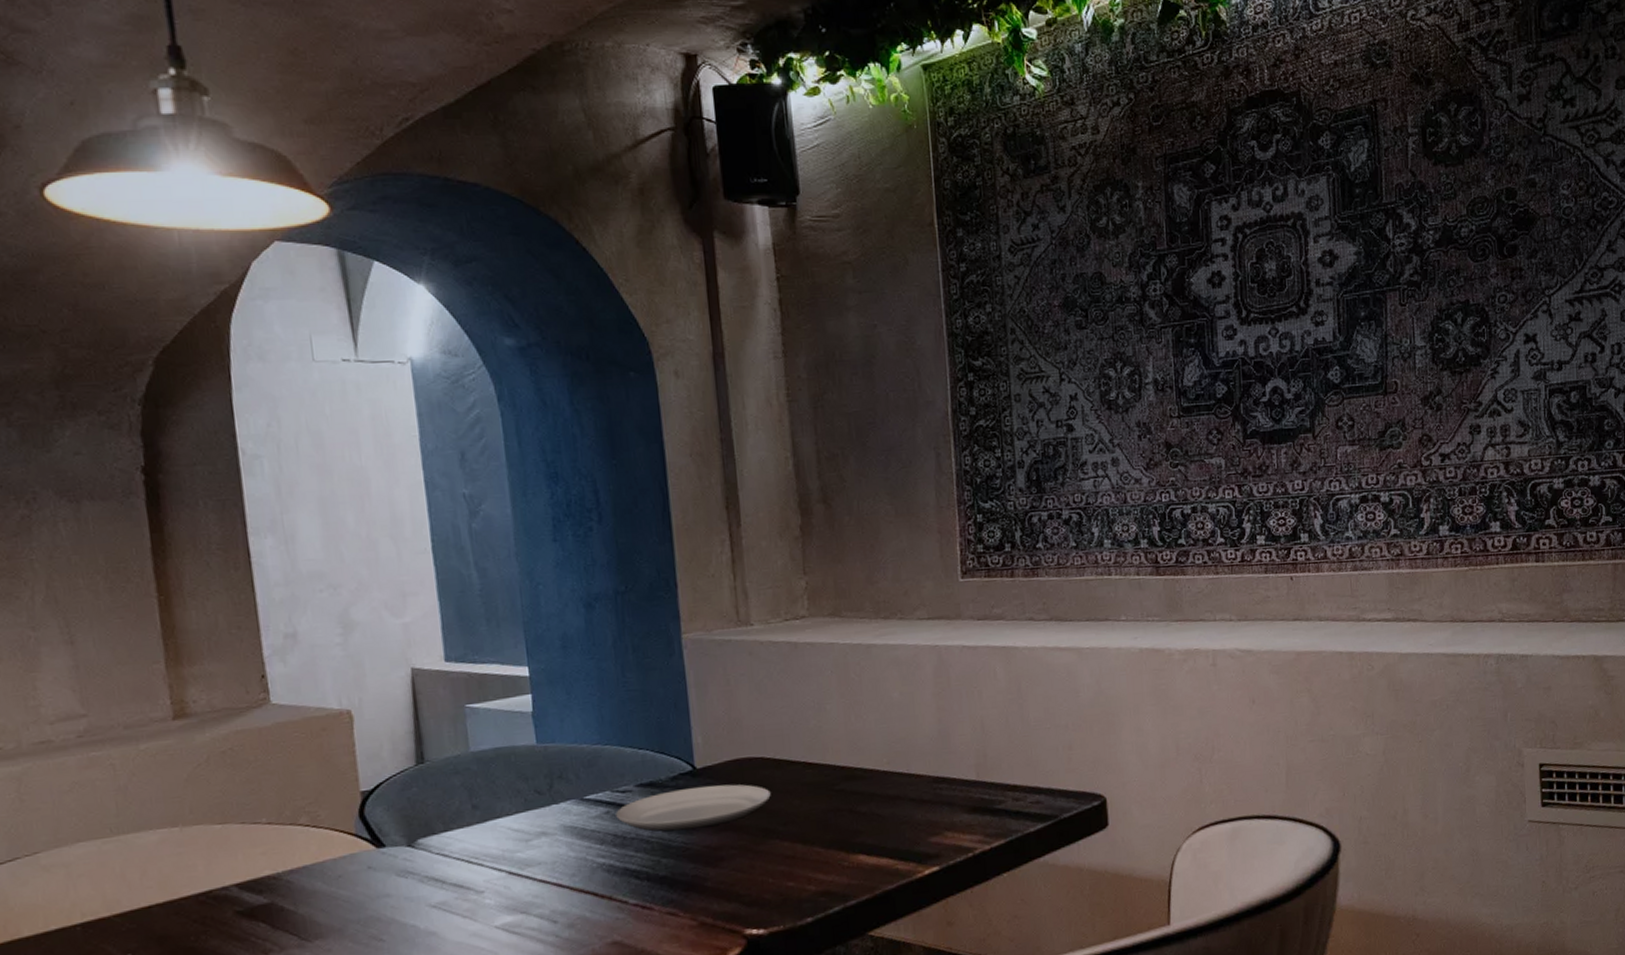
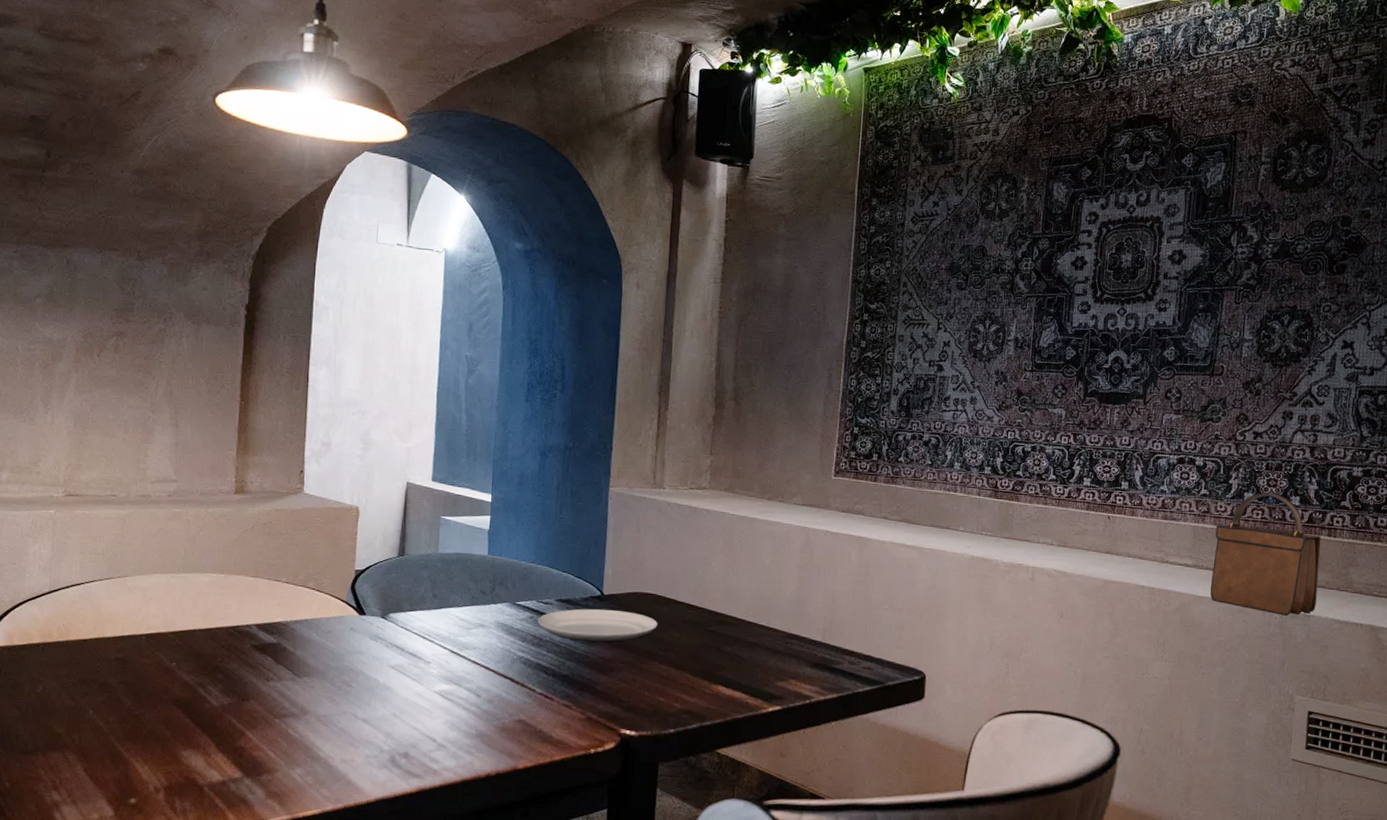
handbag: none [1413,522,1533,661] -> present [1210,493,1321,616]

